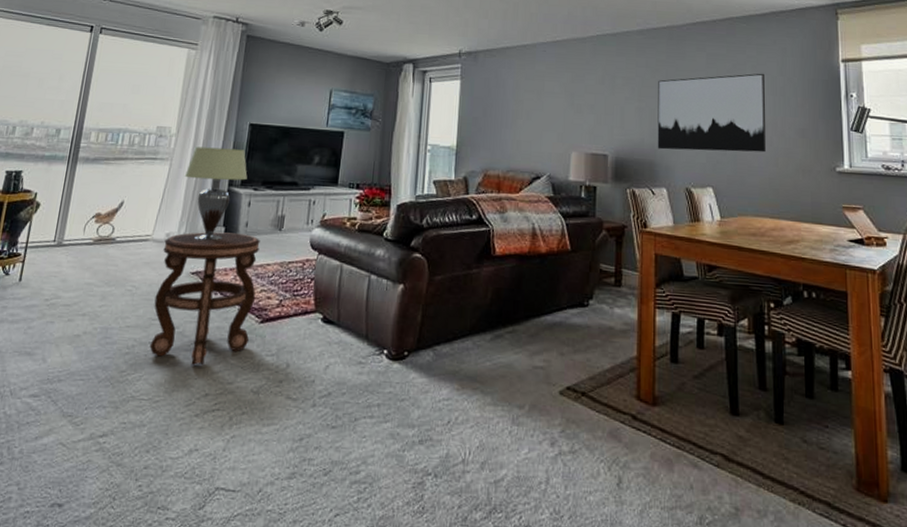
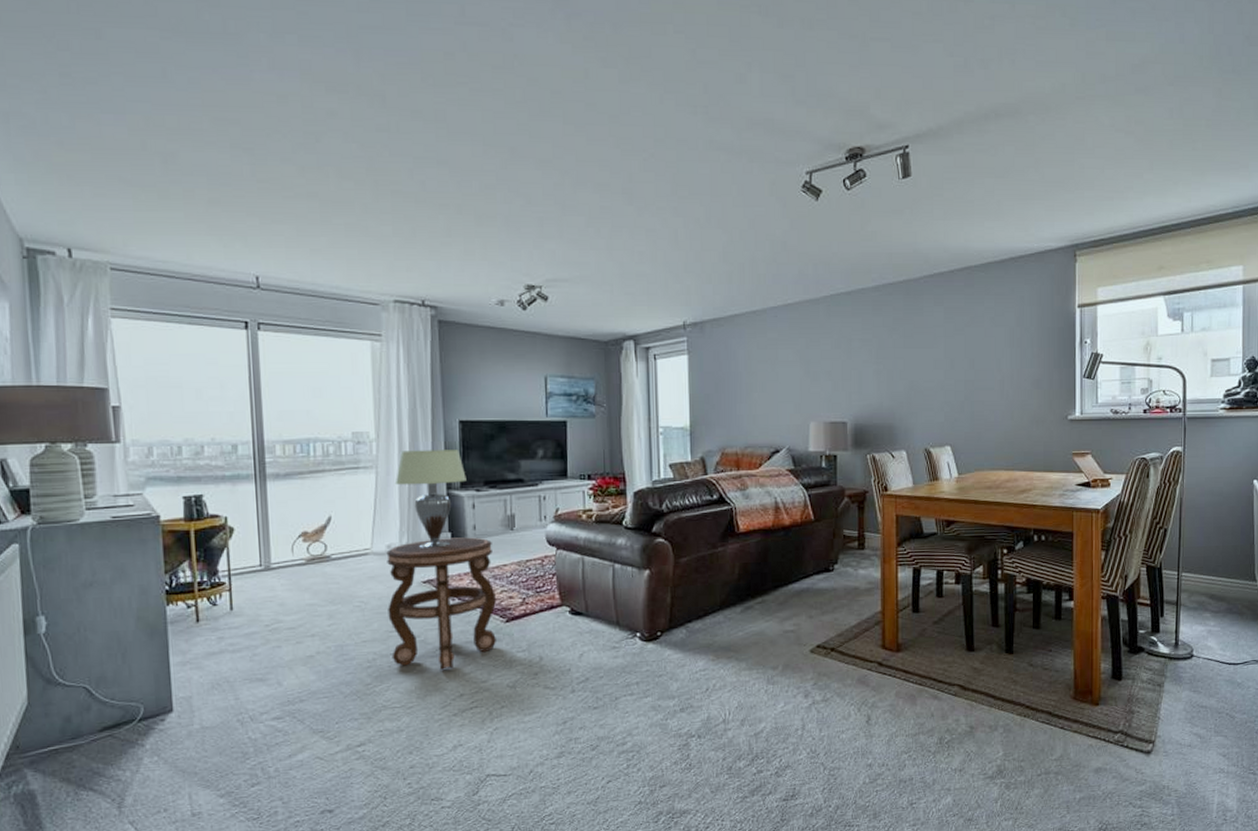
wall art: present [657,73,767,153] -> none [895,325,1003,412]

